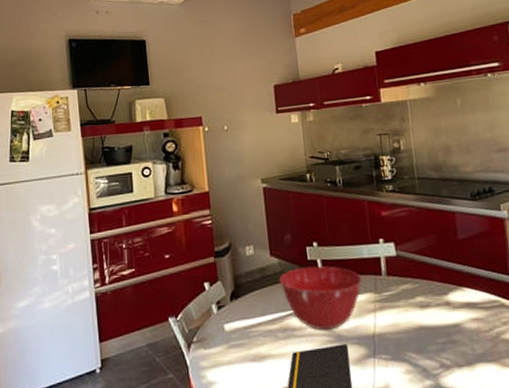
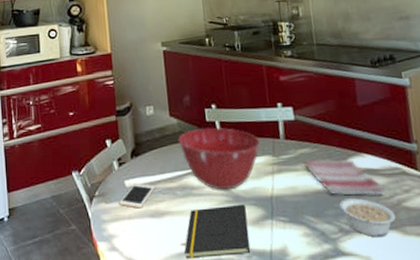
cell phone: none [218,326,256,353] -> present [119,182,155,209]
dish towel: none [404,294,484,331] -> present [303,159,385,196]
legume: none [440,332,495,370] -> present [339,198,396,237]

